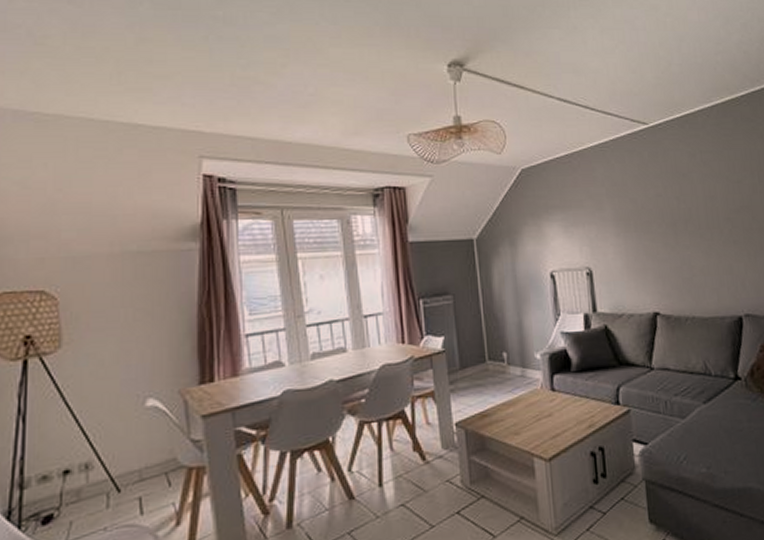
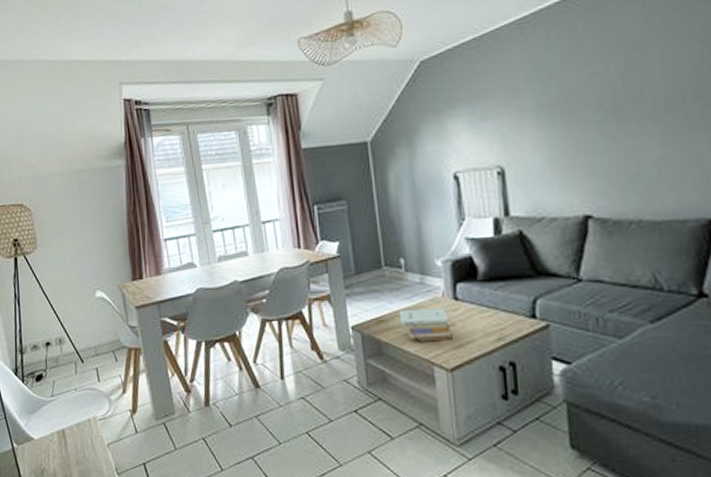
books: none [501,399,550,436] -> present [399,308,453,344]

